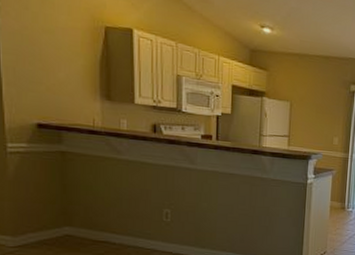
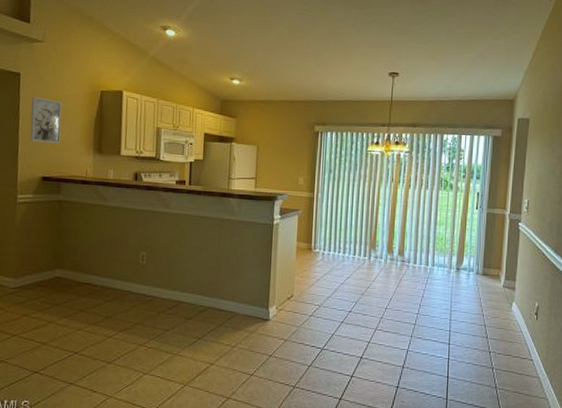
wall art: none [13,26,57,87] -> present [30,97,62,144]

